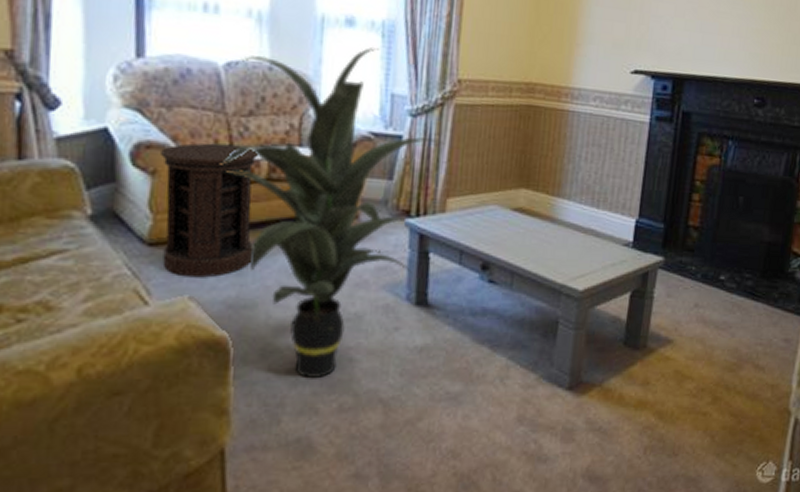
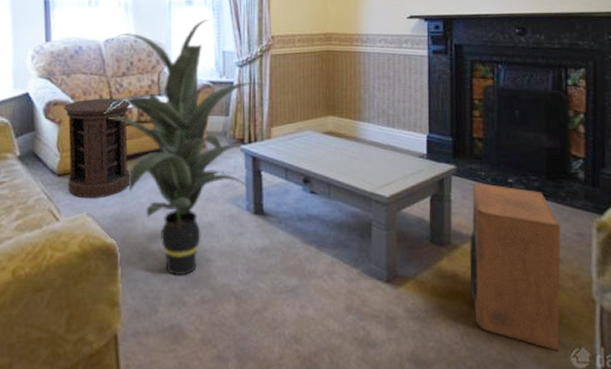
speaker: none [661,279,768,464] -> present [469,183,561,351]

